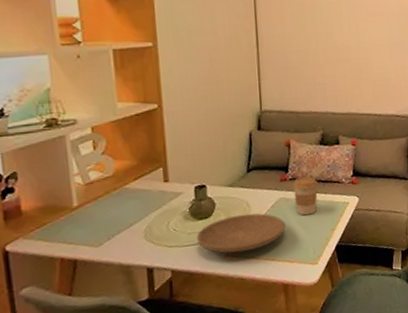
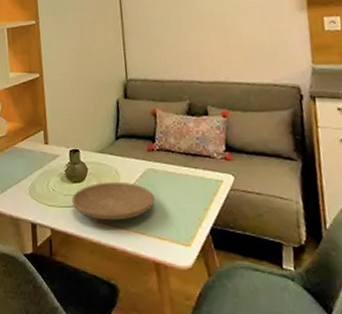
coffee cup: present [293,176,319,216] -> none [161,148,188,190]

